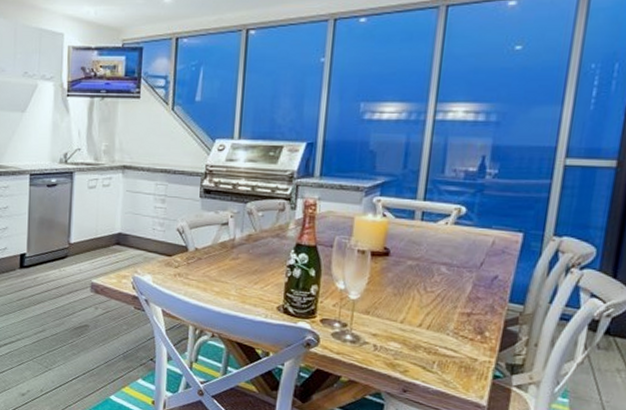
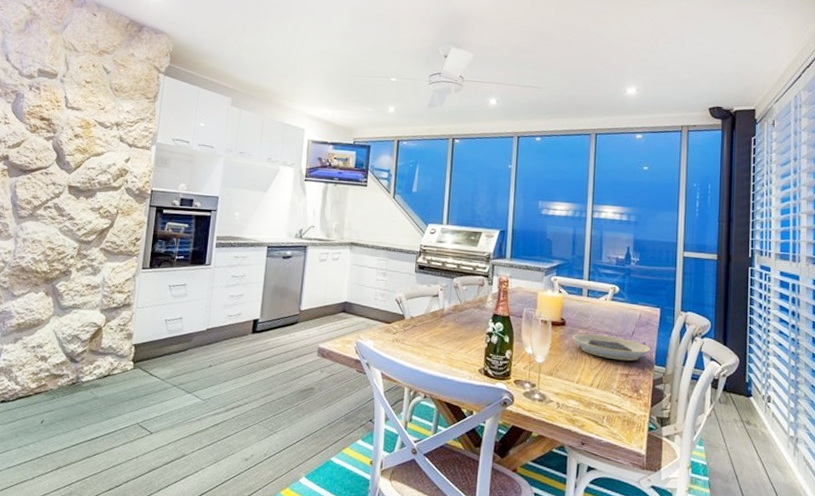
plate: none [397,265,504,298] -> present [572,333,650,361]

